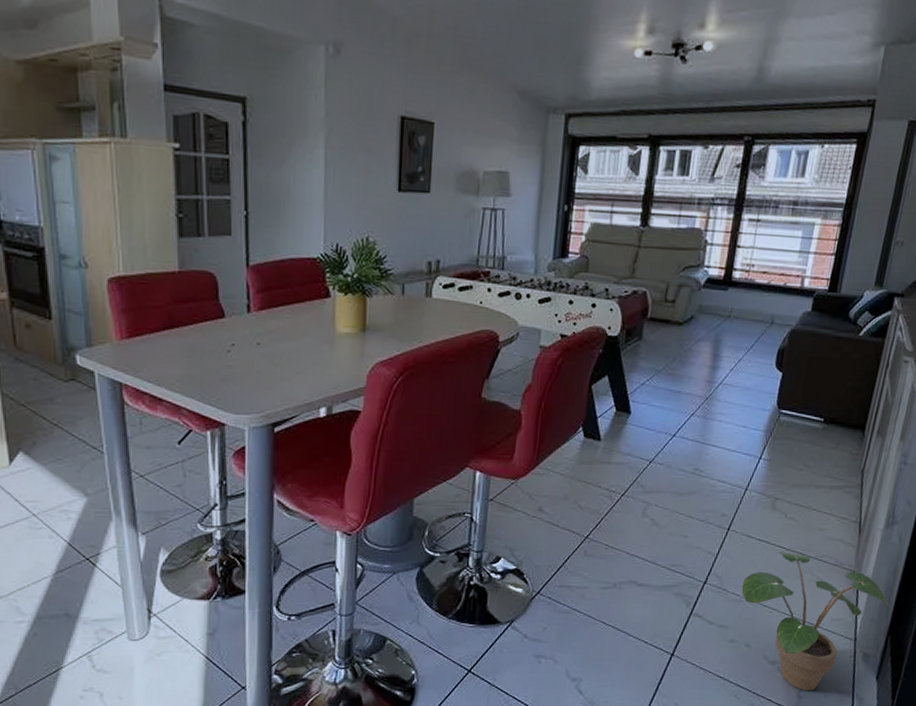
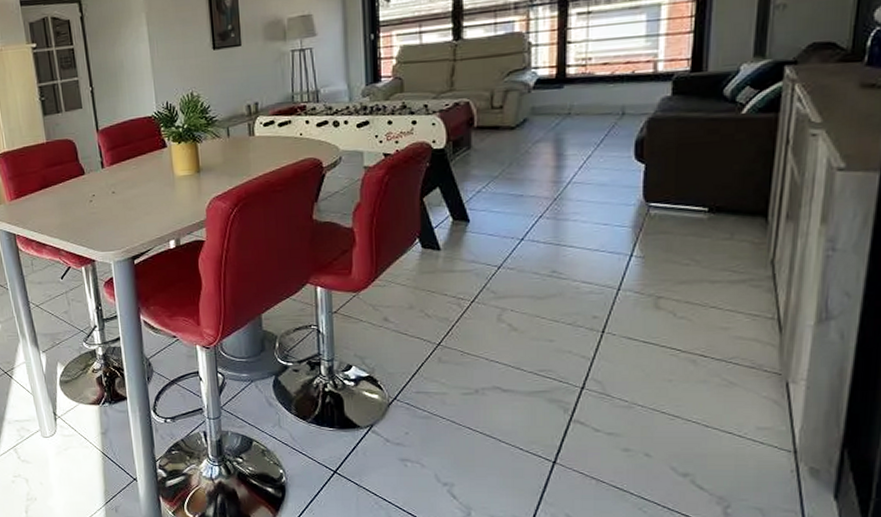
potted plant: present [741,552,891,691] -> none [630,354,843,508]

